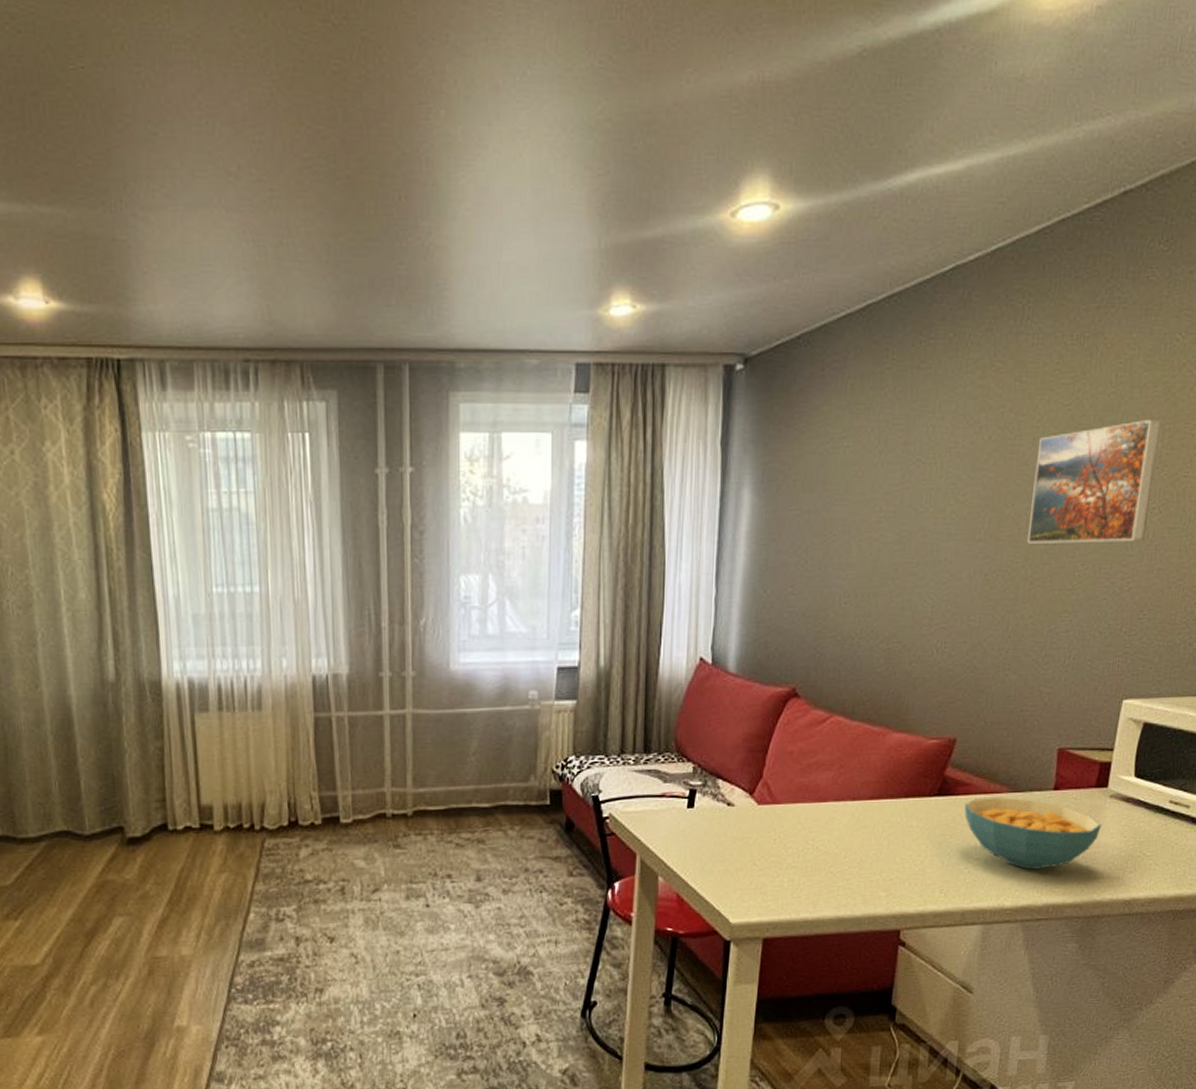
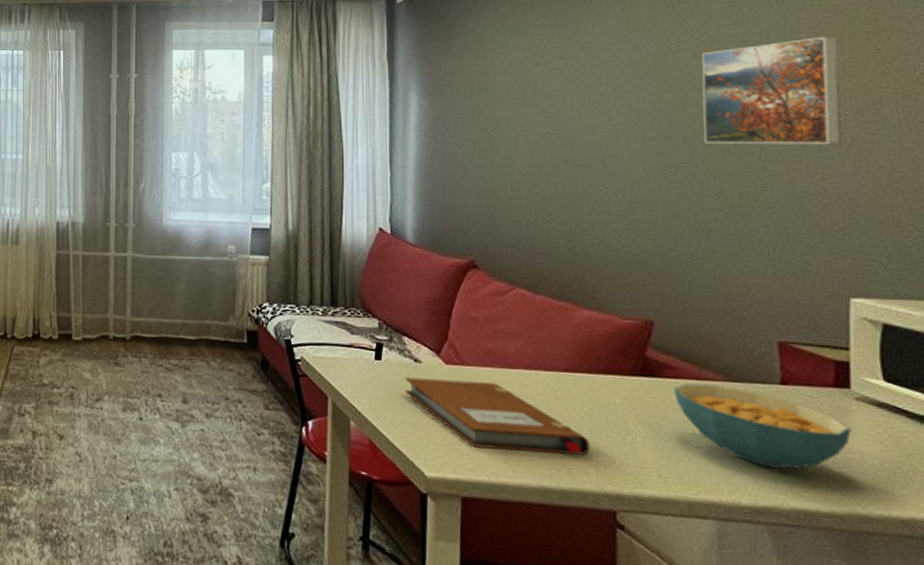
notebook: none [716,819,885,887] -> present [405,377,590,455]

